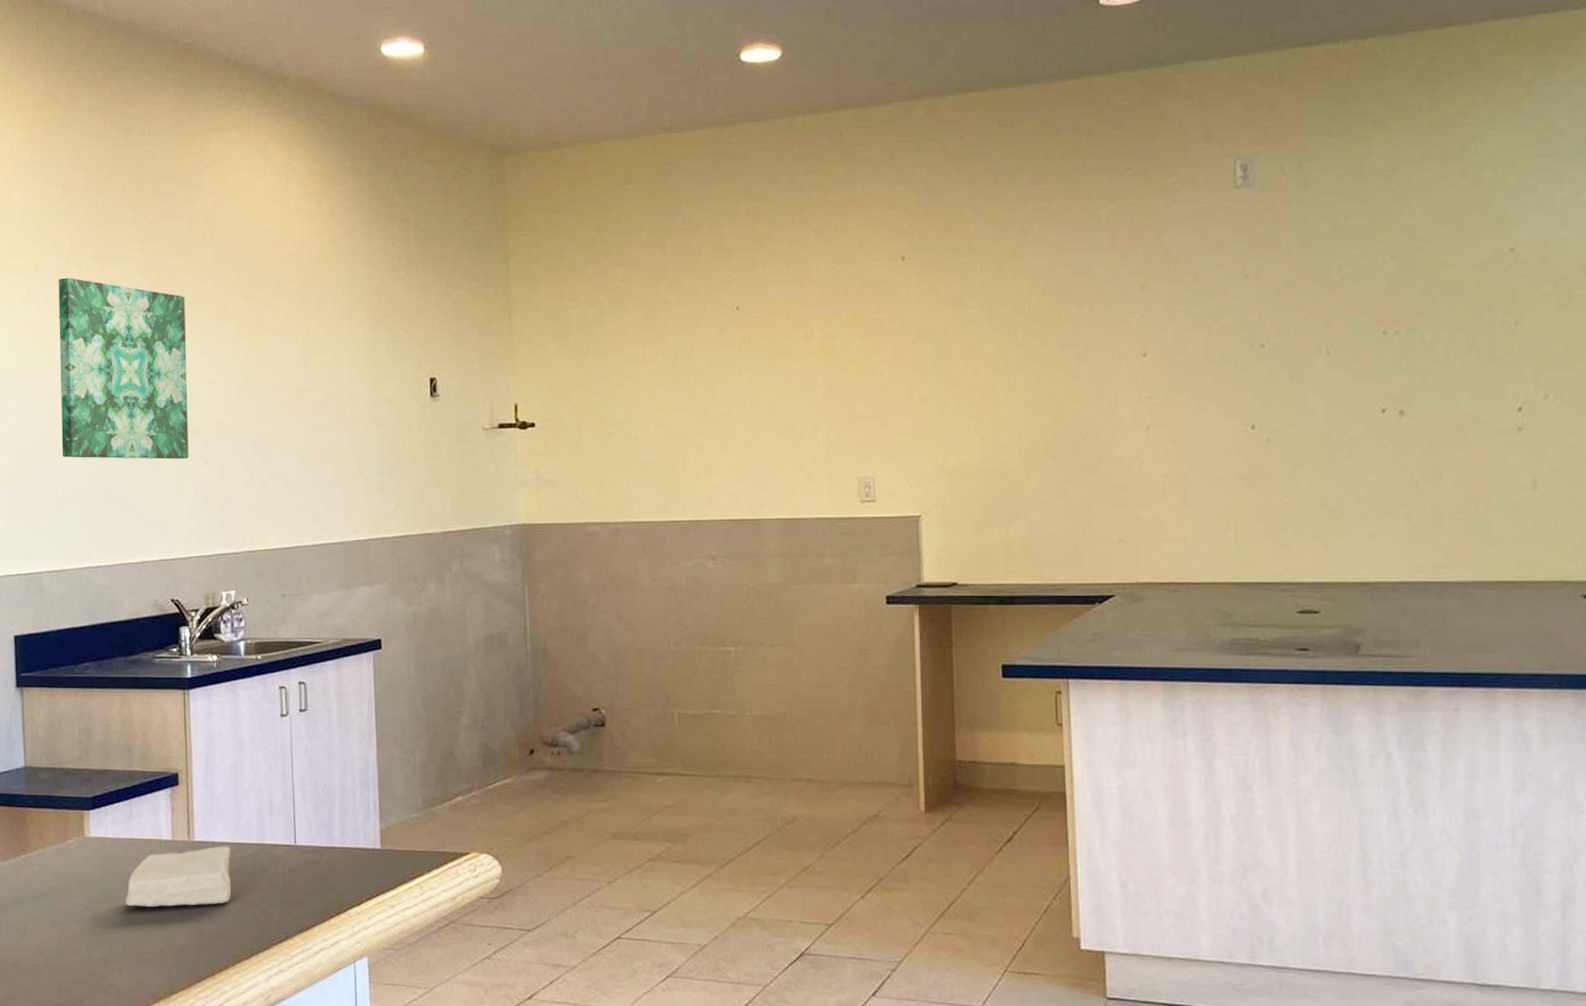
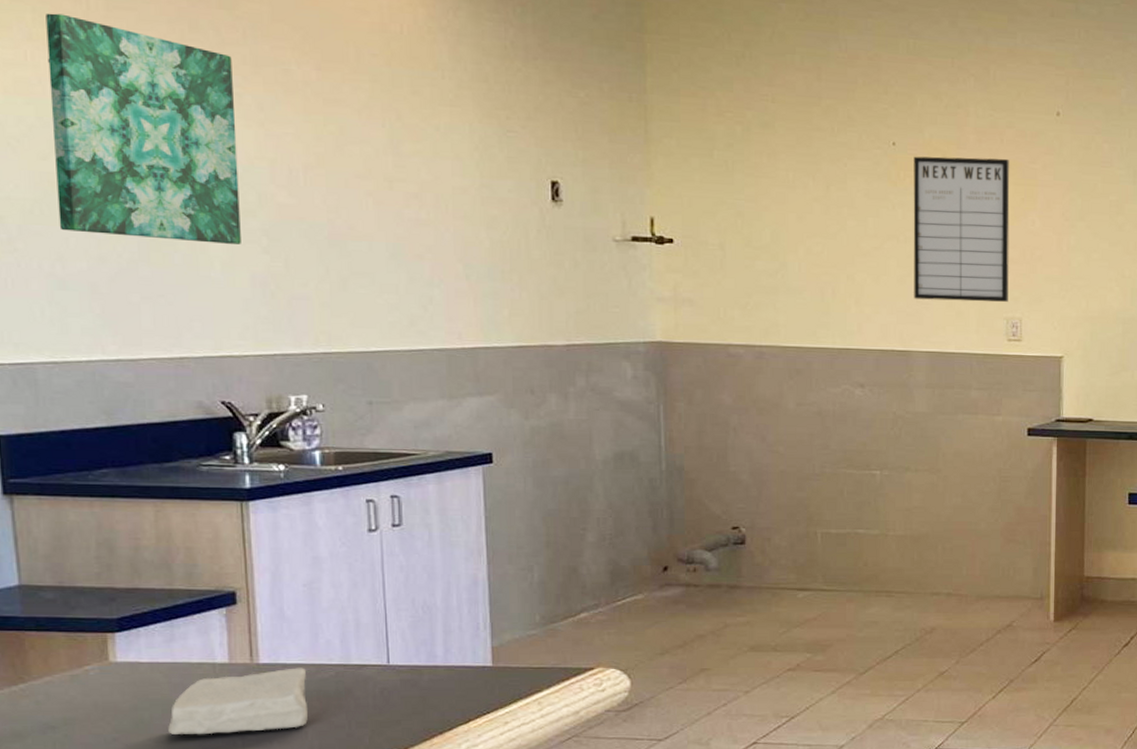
writing board: none [757,311,860,465] -> present [913,156,1010,302]

